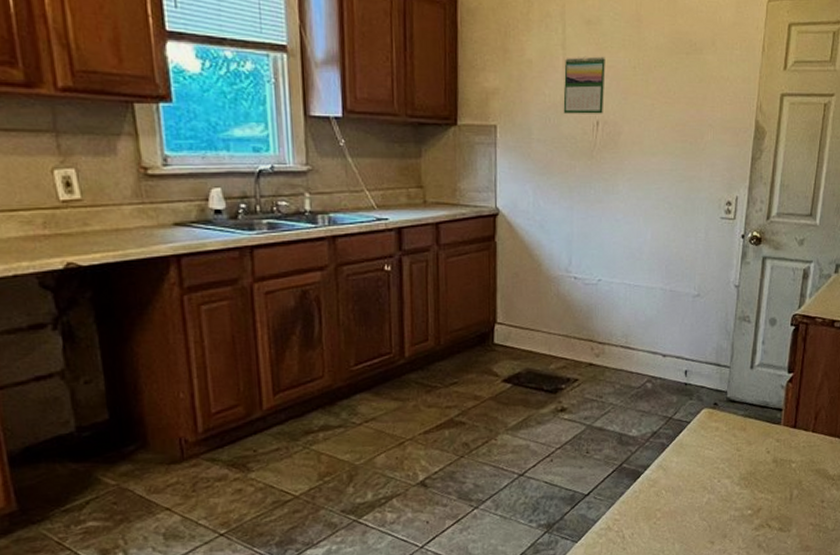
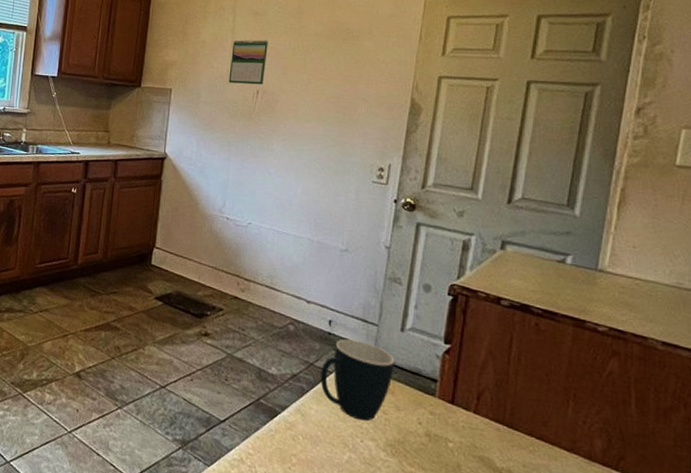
mug: none [679,386,746,462] -> present [320,339,395,421]

